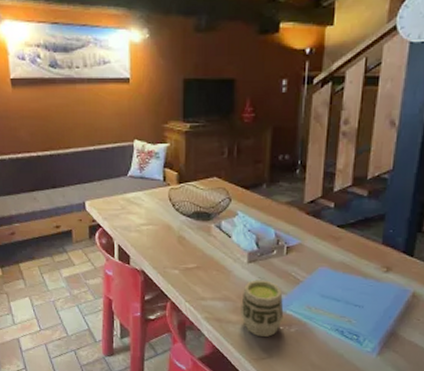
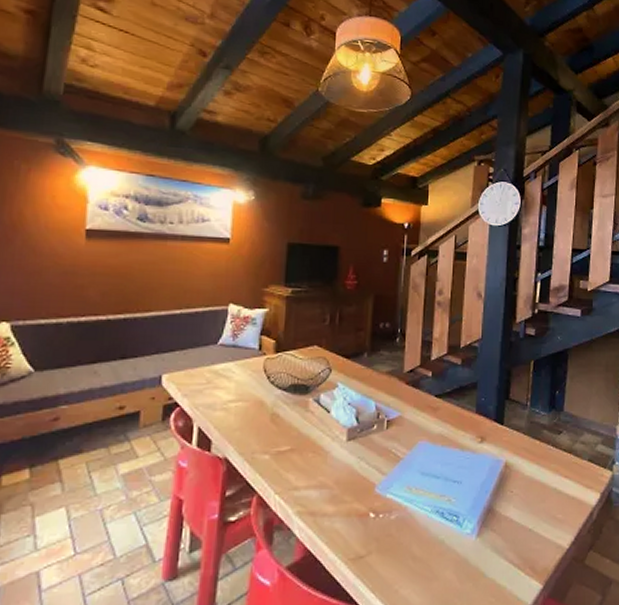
cup: present [241,279,284,338] -> none [338,460,384,530]

